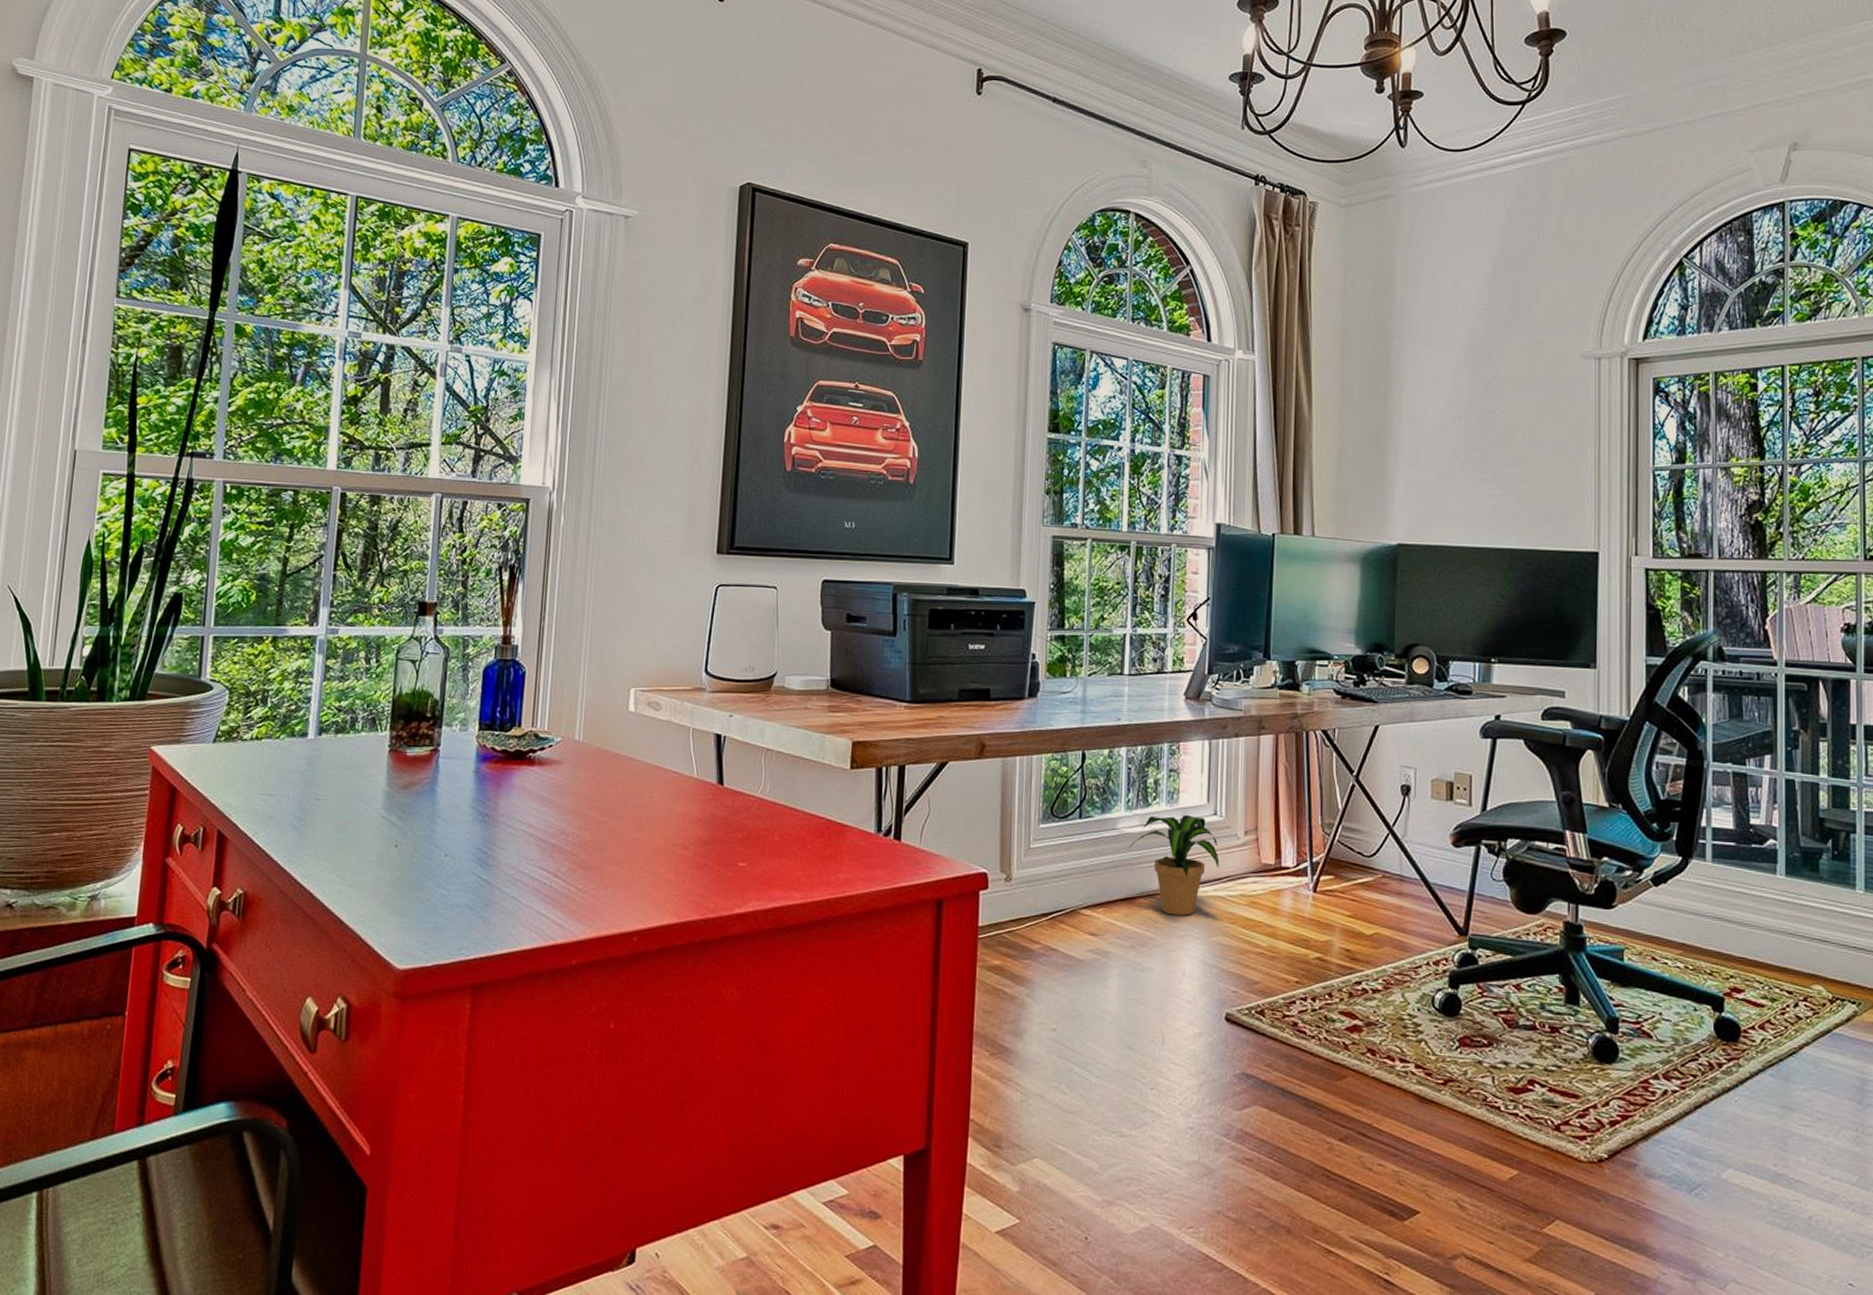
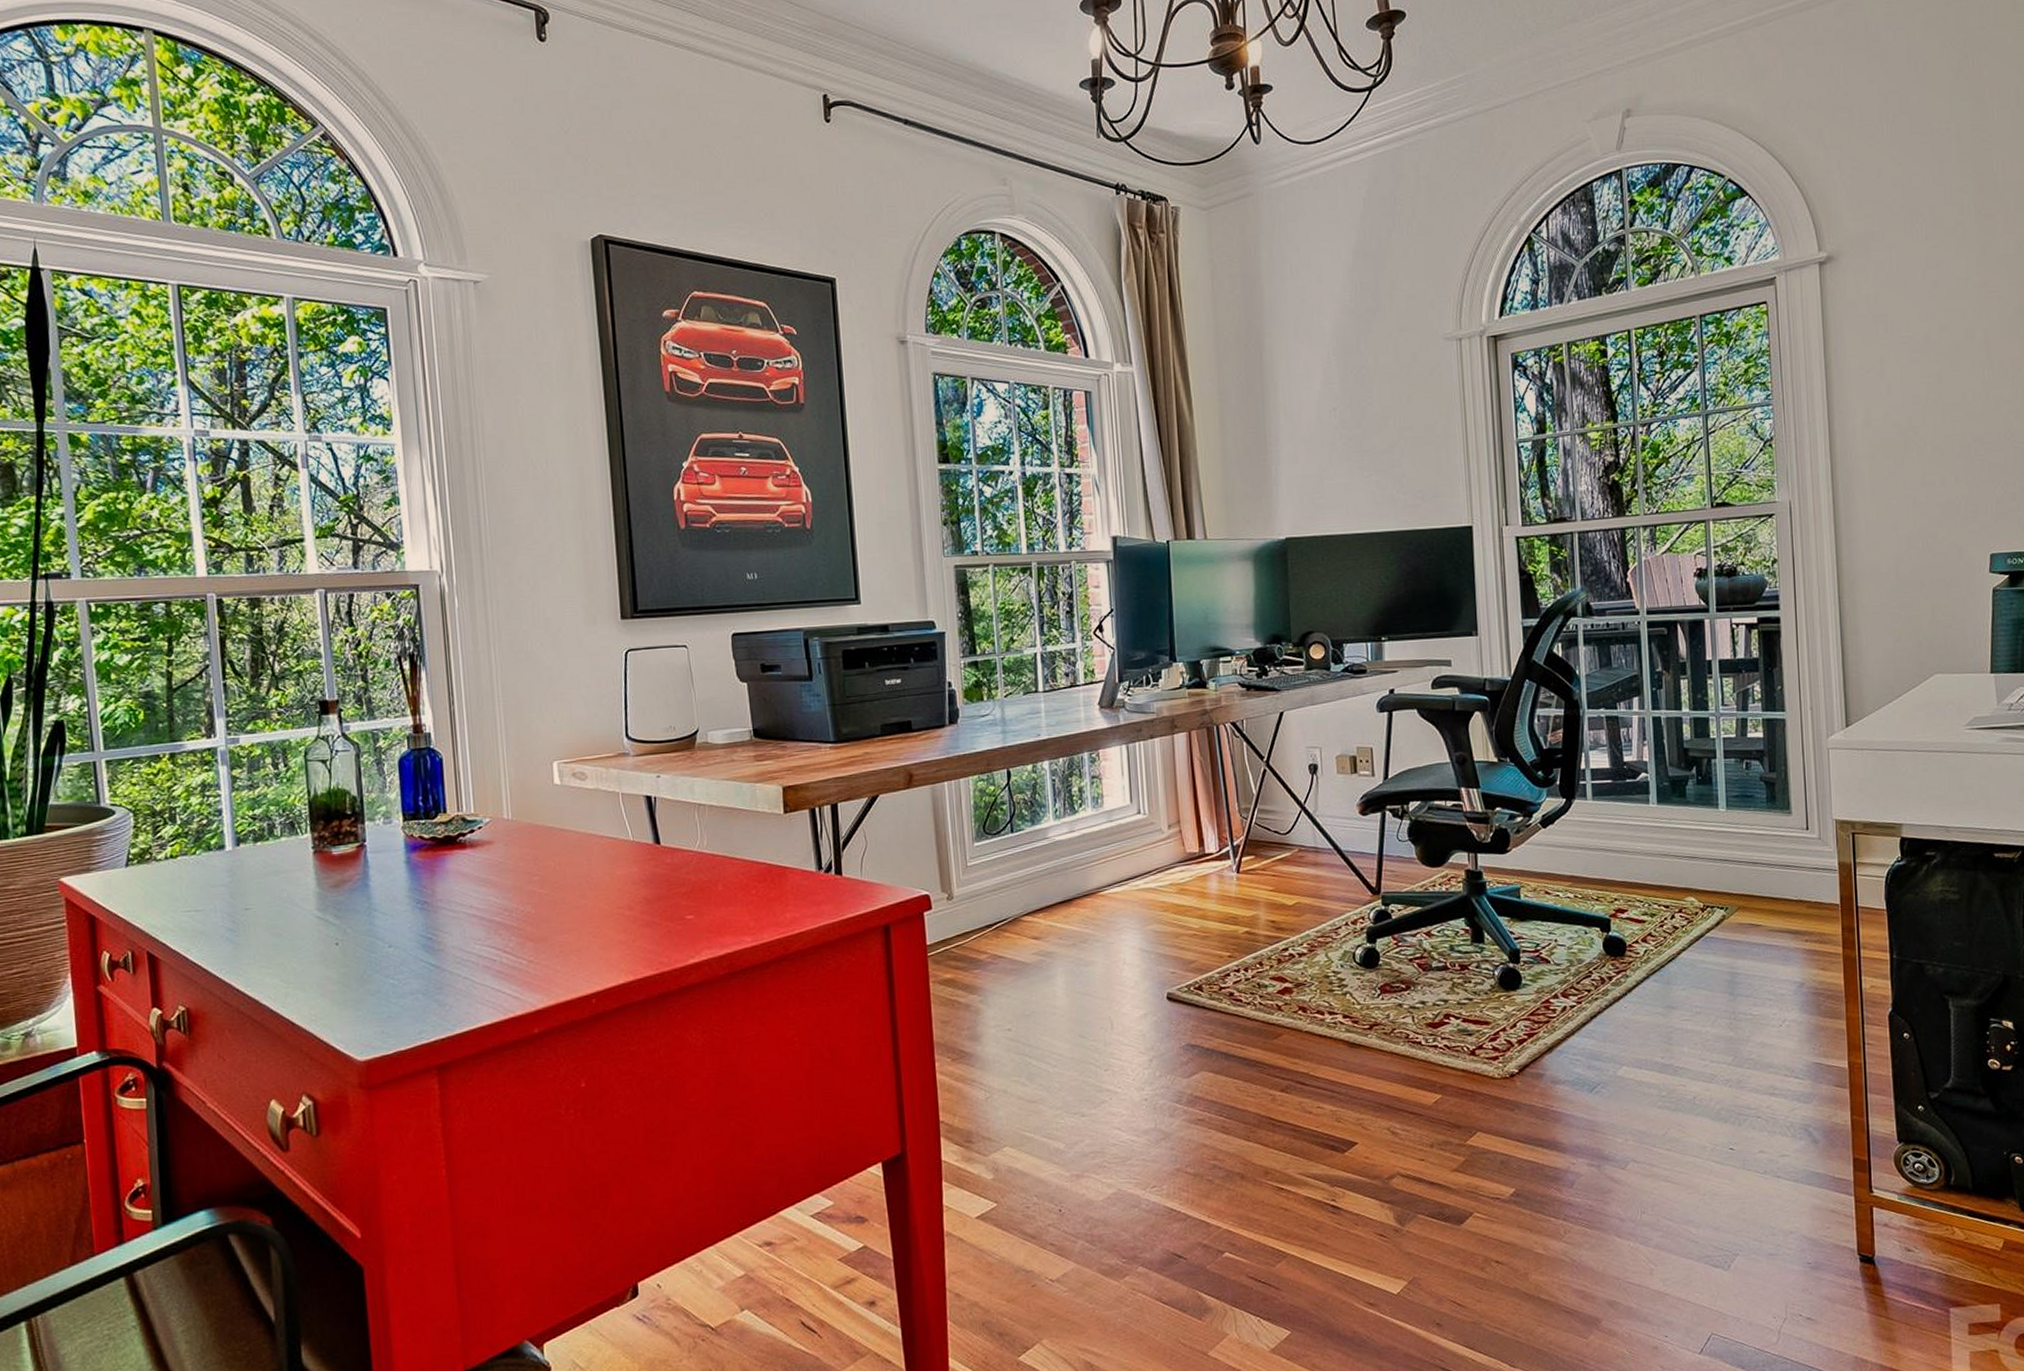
potted plant: present [1128,814,1220,916] -> none [1060,816,1148,911]

